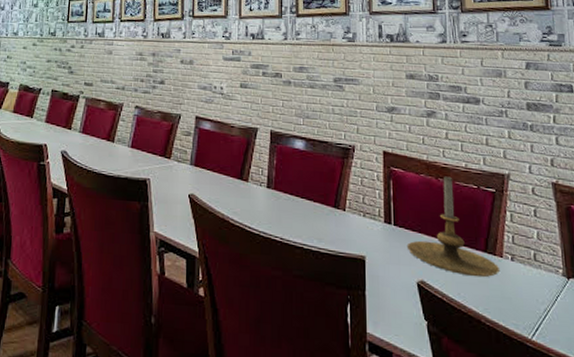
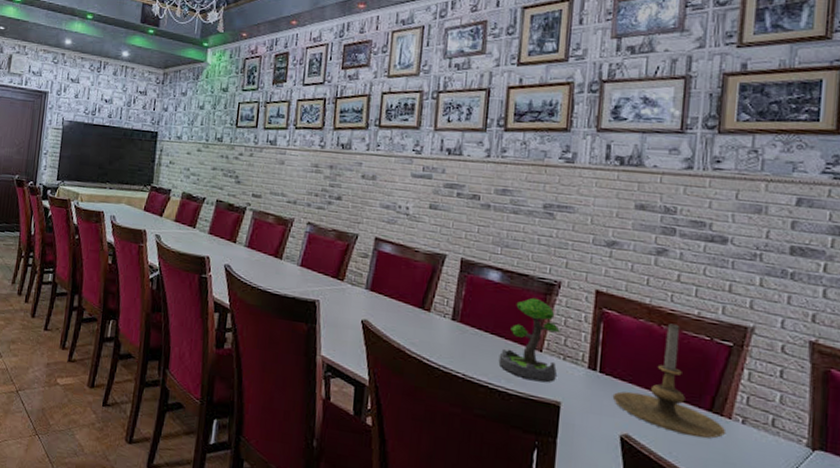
plant: none [310,162,359,239] -> present [498,297,560,383]

